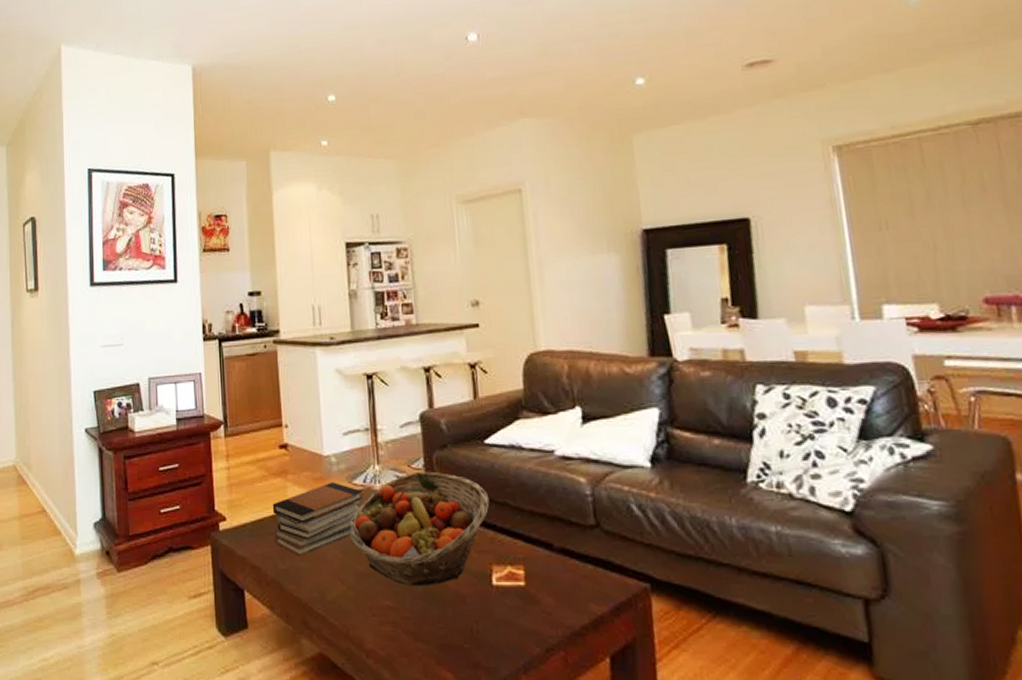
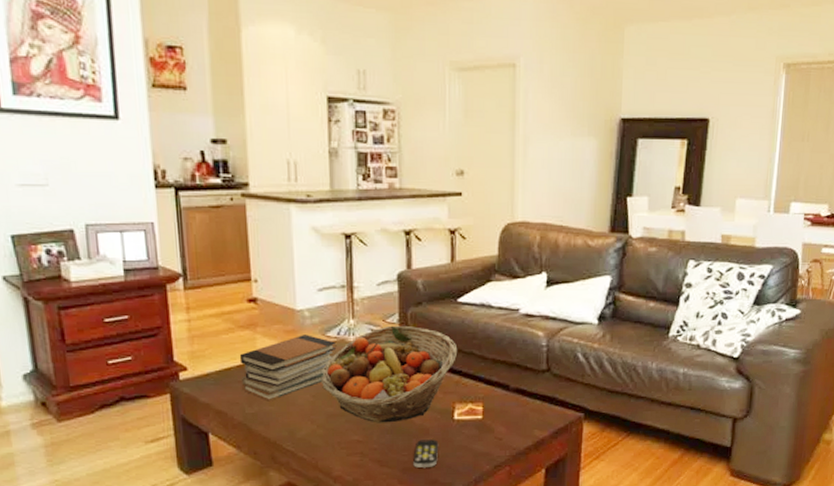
remote control: none [450,609,478,645] -> present [413,439,439,468]

